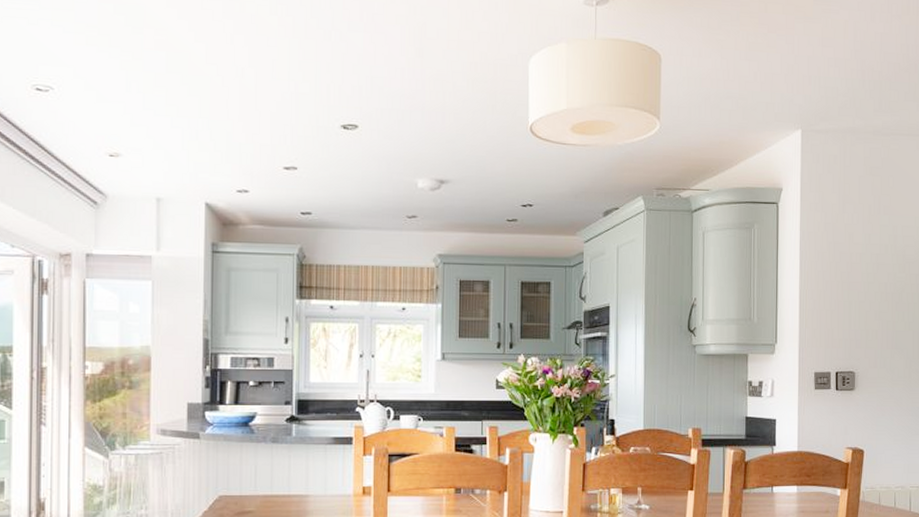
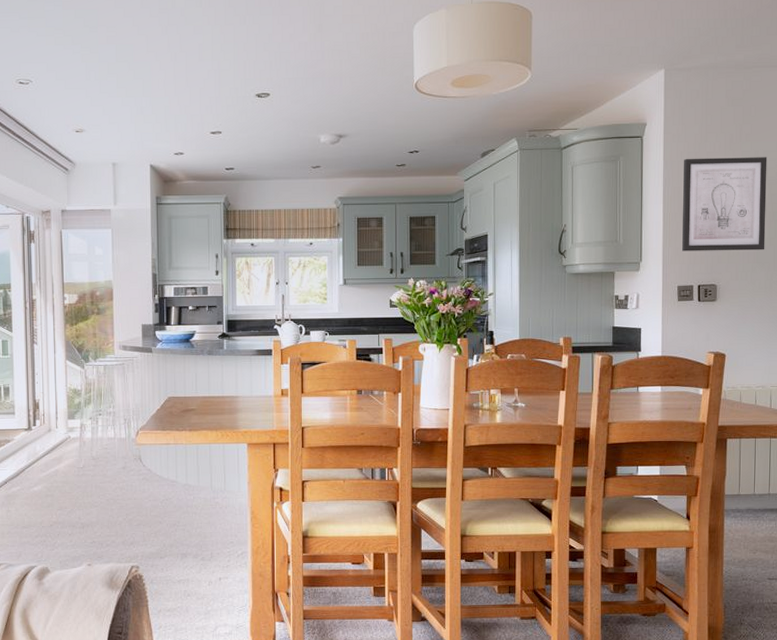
wall art: none [819,230,906,335] -> present [682,157,767,251]

